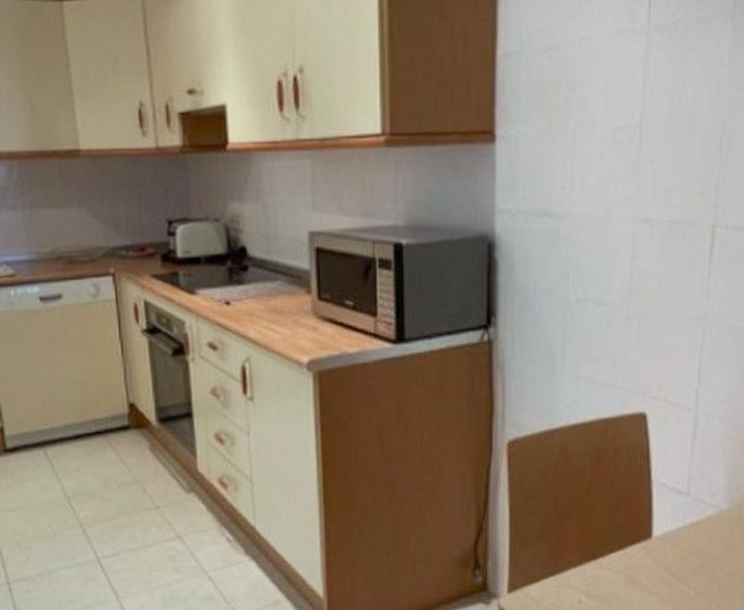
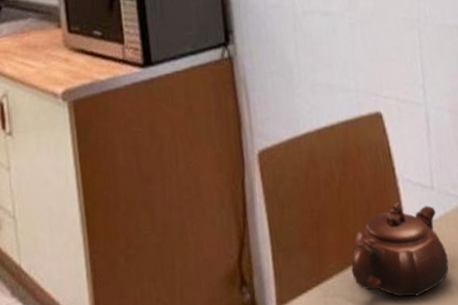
teapot: none [590,505,693,597] -> present [351,202,449,297]

